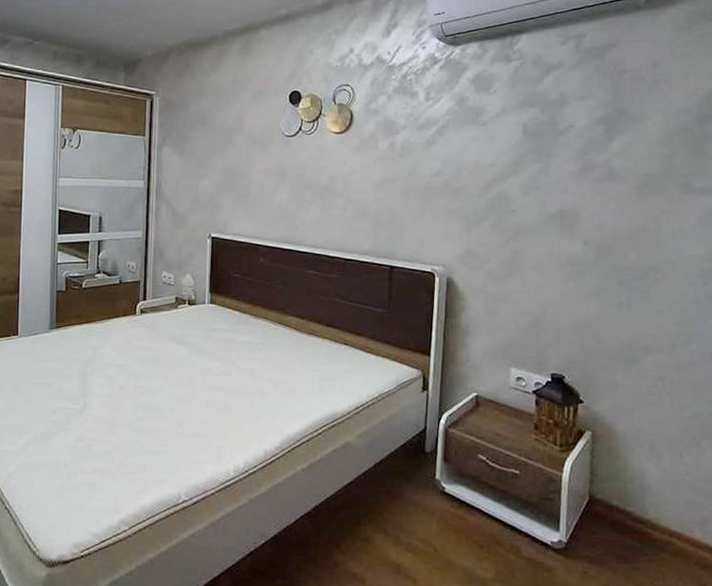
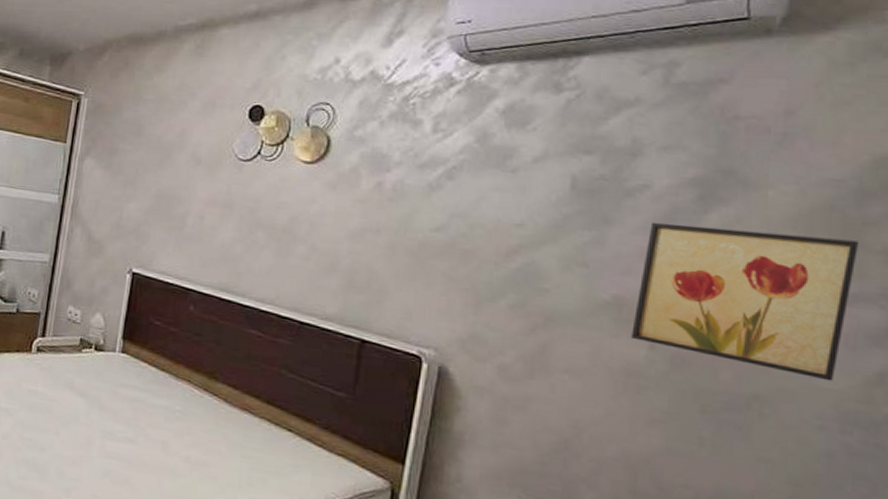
wall art: none [571,151,703,250] -> present [631,222,858,382]

